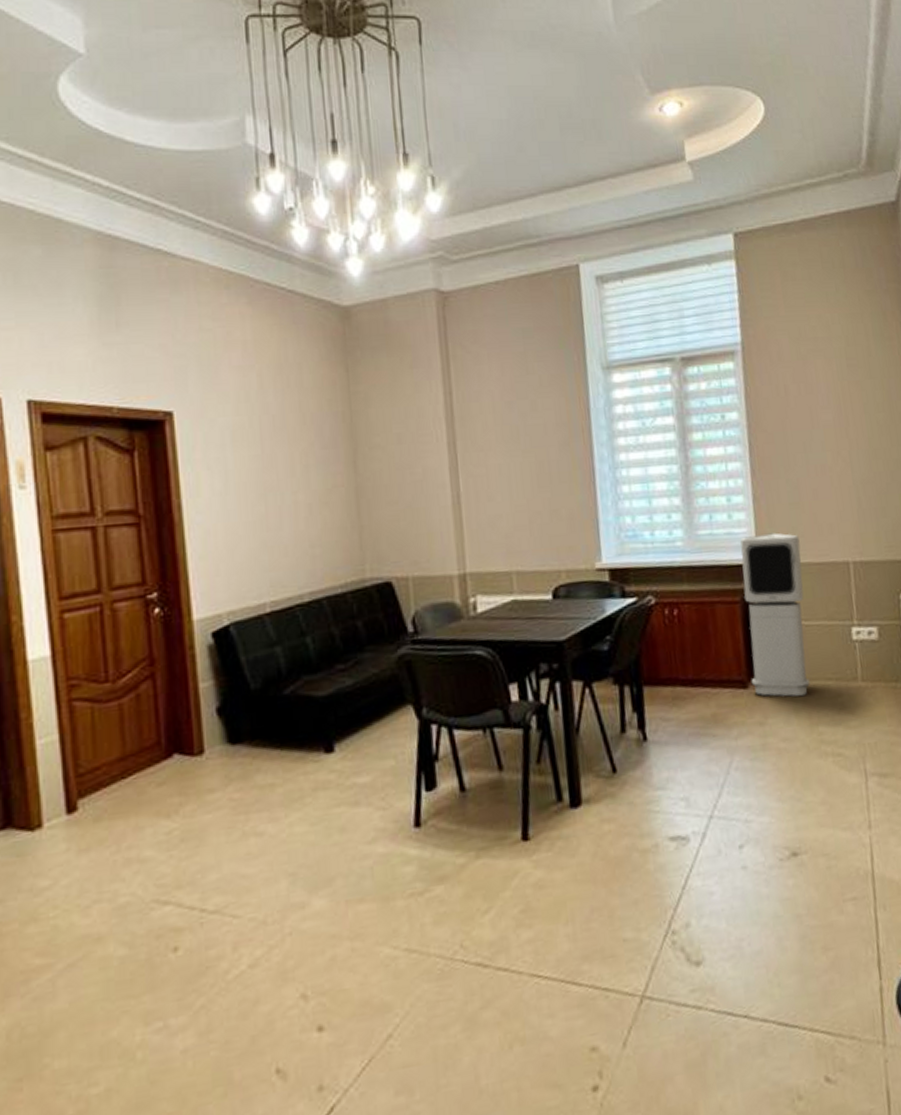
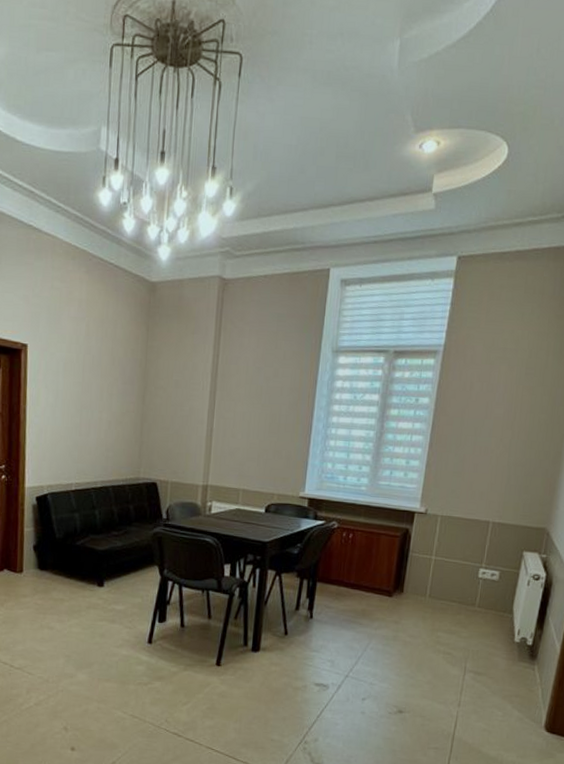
air purifier: present [740,532,810,697] -> none [395,491,455,610]

